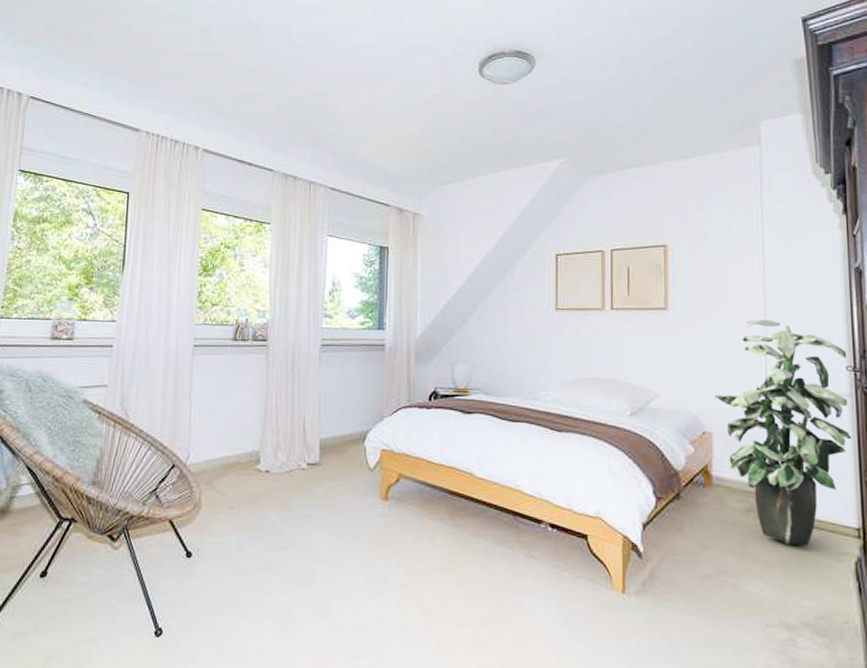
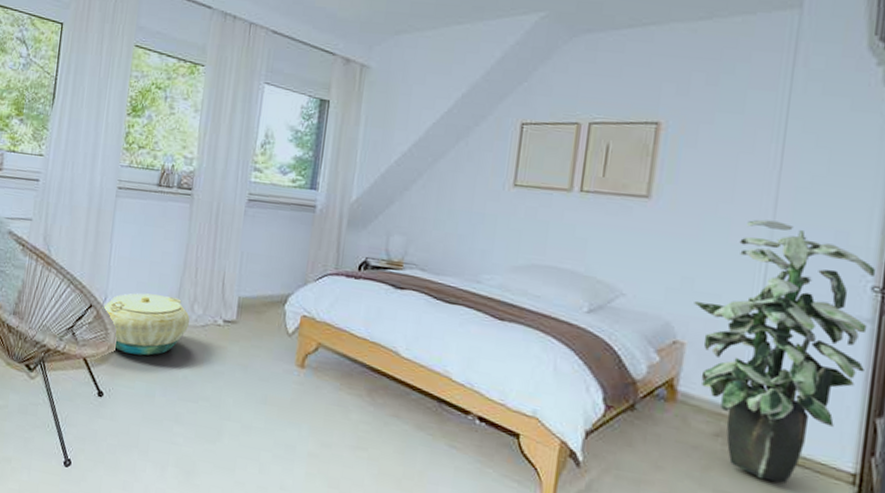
basket: none [185,446,274,509] -> present [102,293,190,356]

